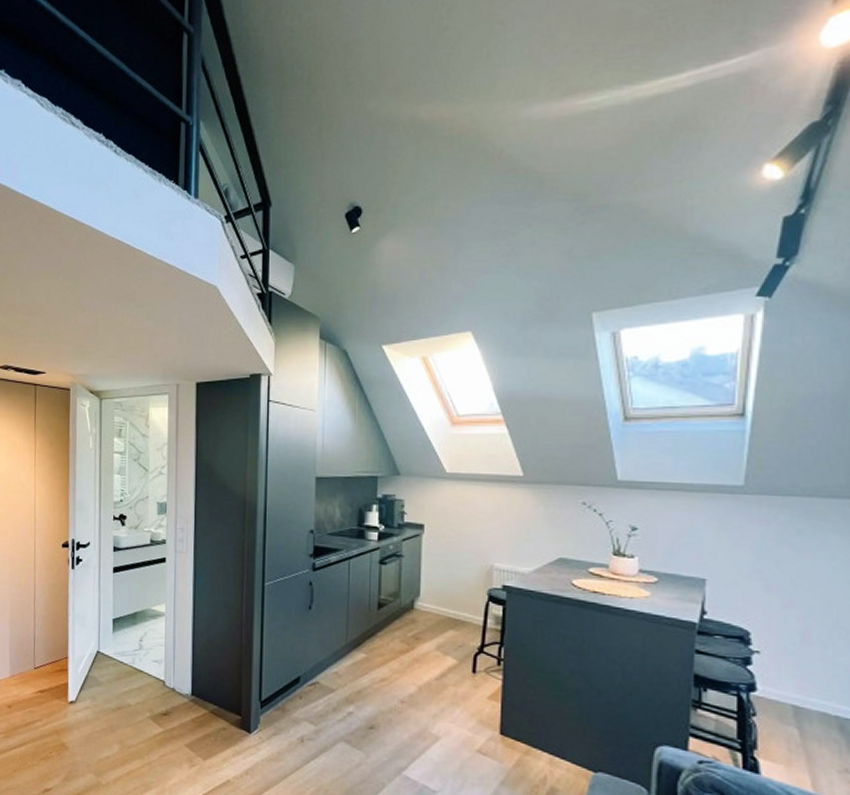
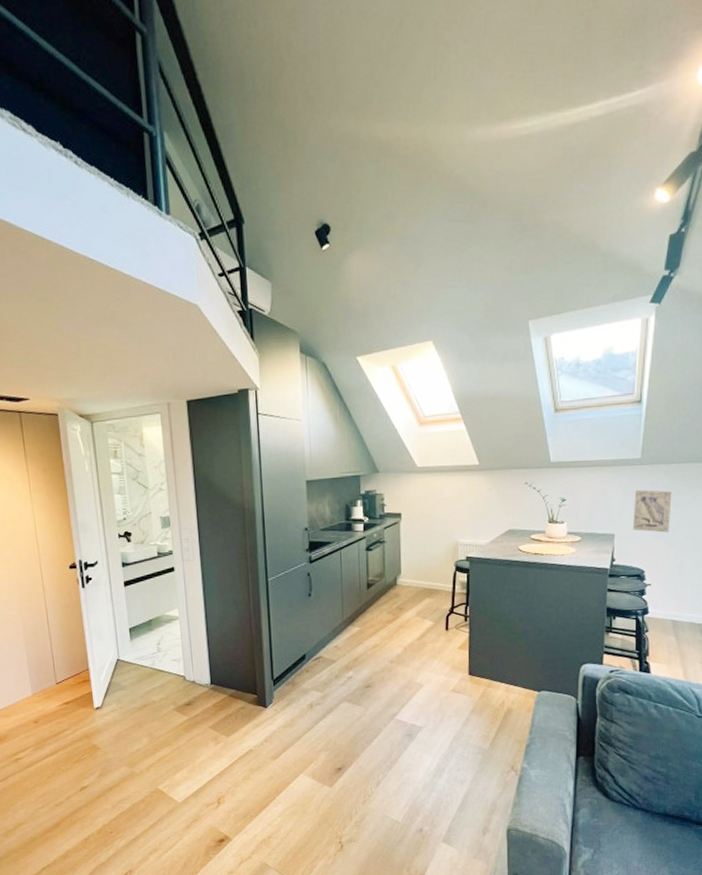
wall art: none [732,526,791,585] -> present [633,490,672,533]

